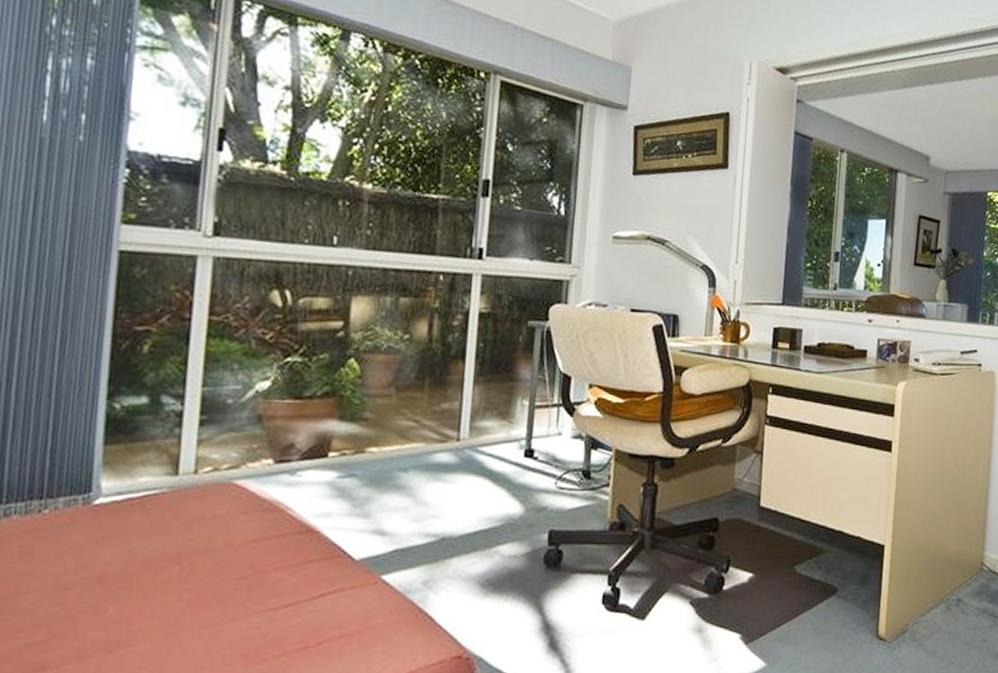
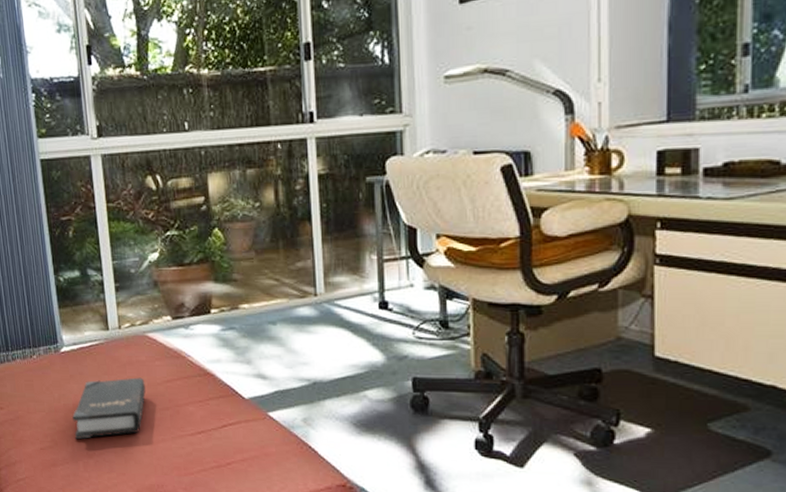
hardback book: none [89,537,219,628] -> present [72,377,146,440]

